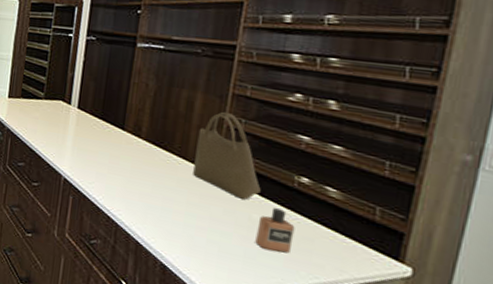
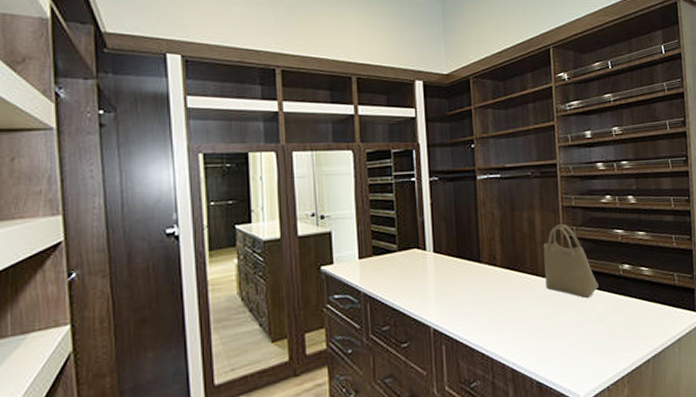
perfume: present [255,208,295,253] -> none [602,297,630,336]

